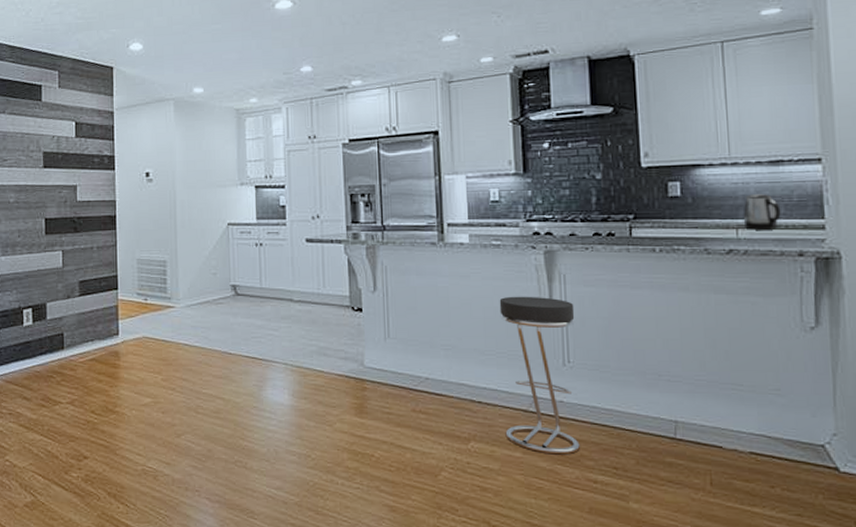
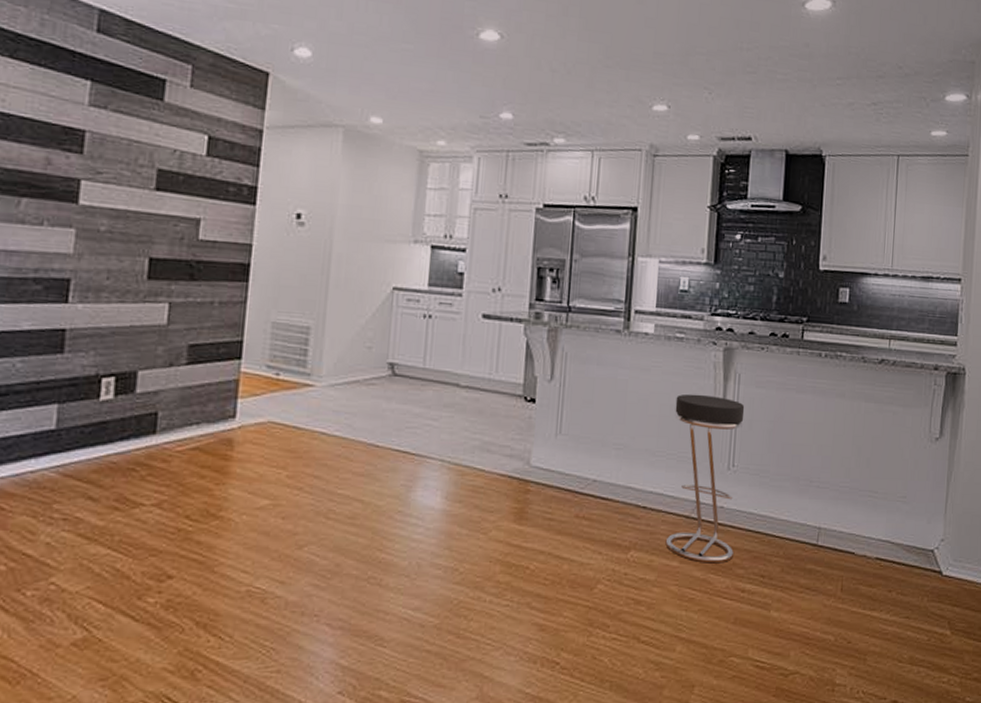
kettle: present [743,194,781,230] -> none [895,307,926,343]

